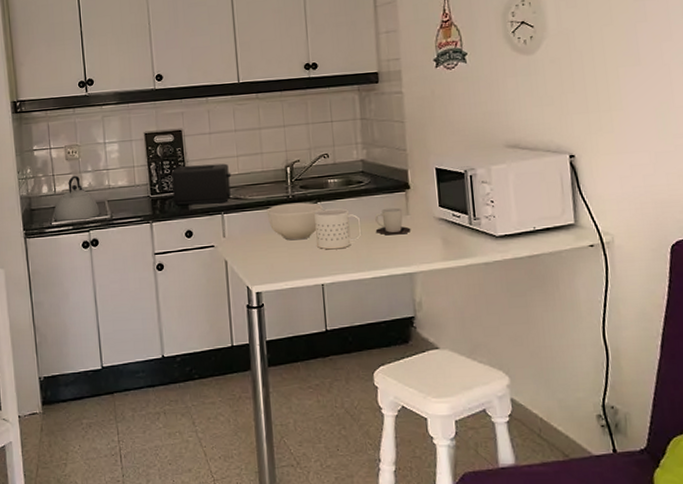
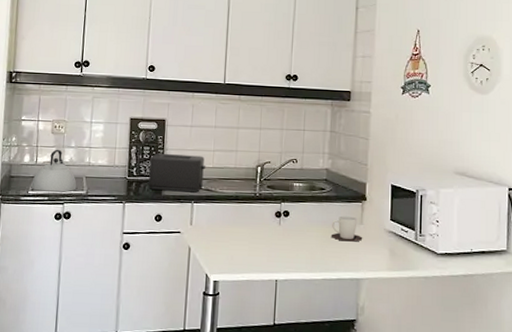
bowl: present [266,202,323,241] -> none [234,200,286,236]
mug: present [314,208,362,250] -> none [276,210,319,249]

